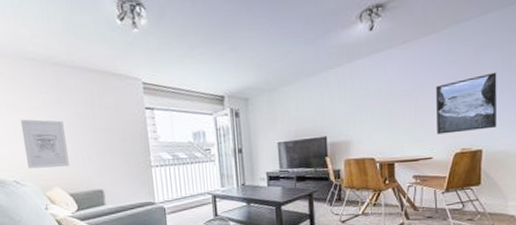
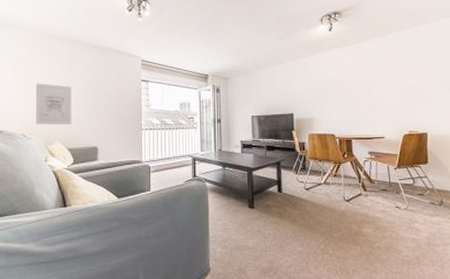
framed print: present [435,72,497,135] -> none [385,70,439,118]

